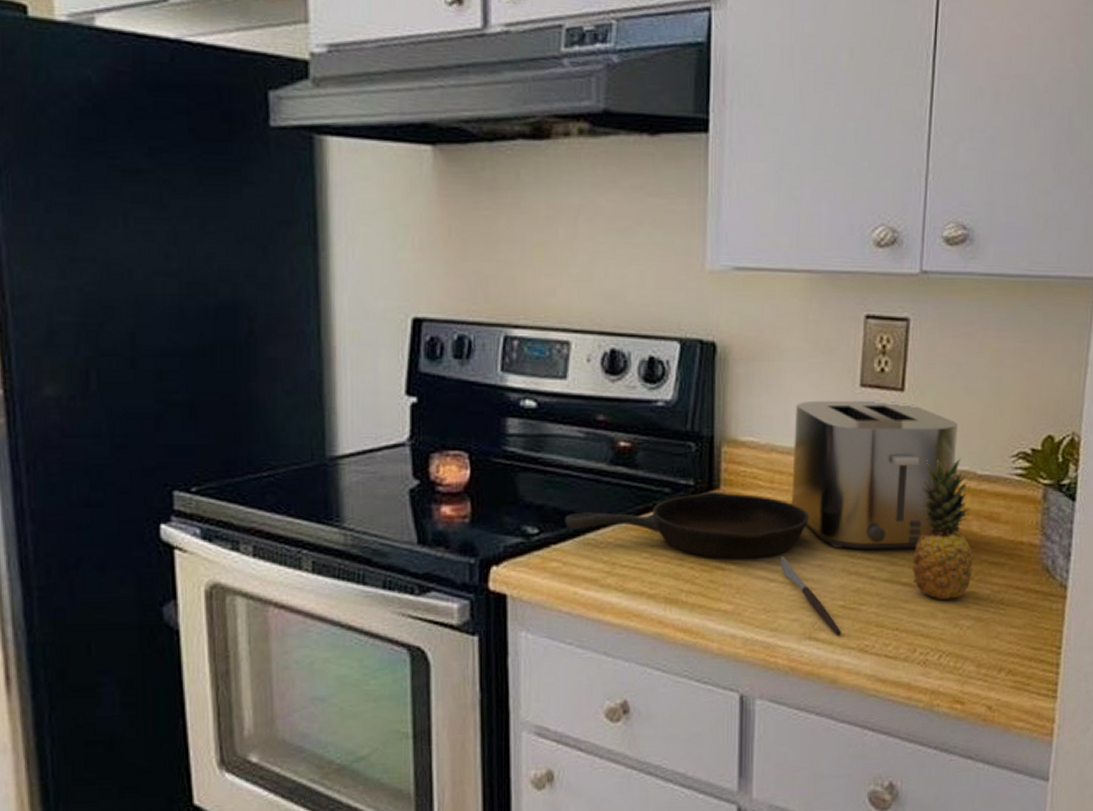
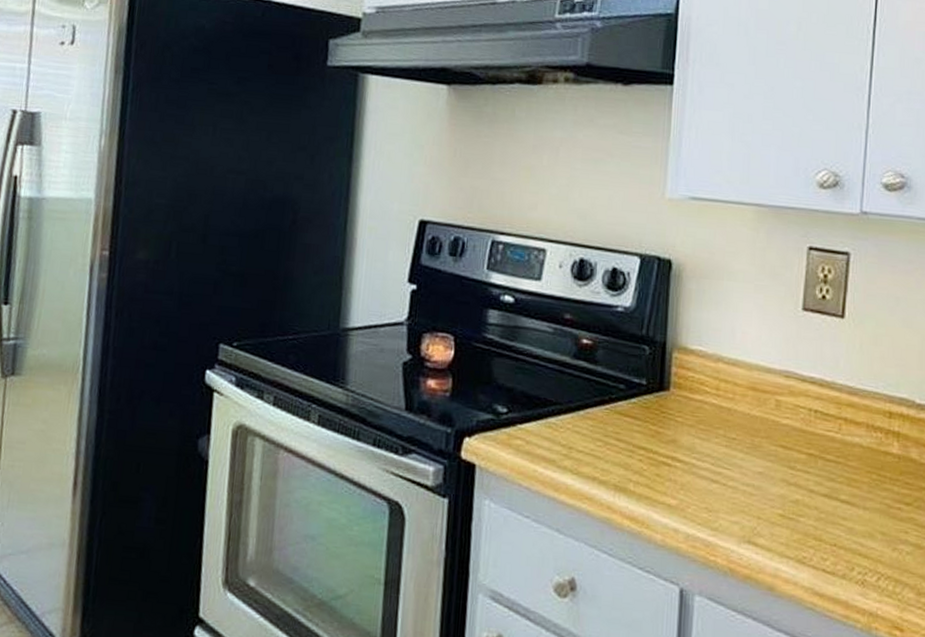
frying pan: present [564,492,809,559] -> none [530,391,751,459]
knife: present [780,557,841,636] -> none [723,460,780,544]
toaster: present [791,400,958,549] -> none [735,319,896,467]
fruit: present [911,458,973,599] -> none [850,384,912,522]

